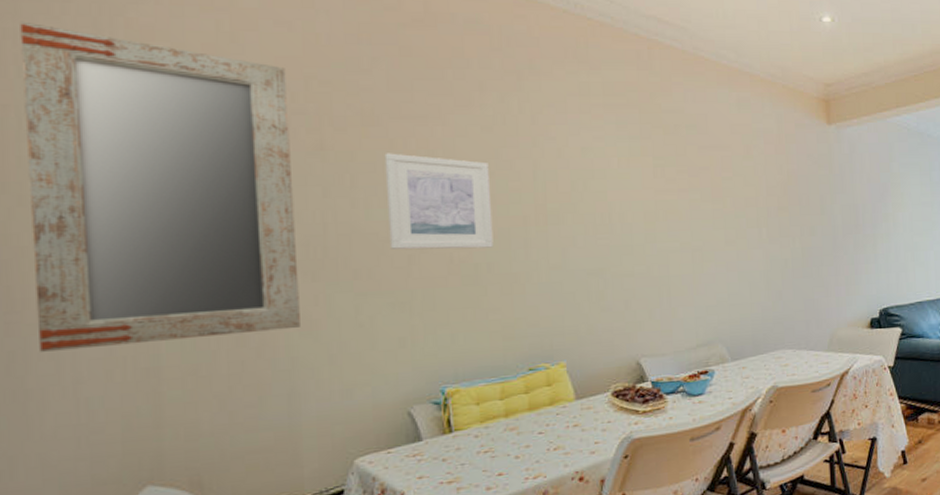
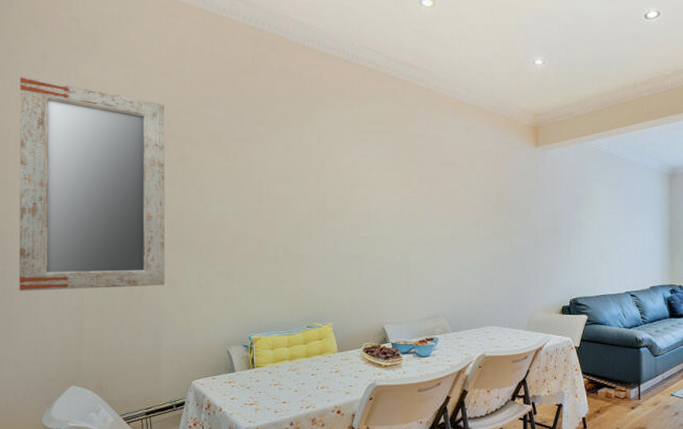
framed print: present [384,153,494,250] -> none [221,164,289,235]

